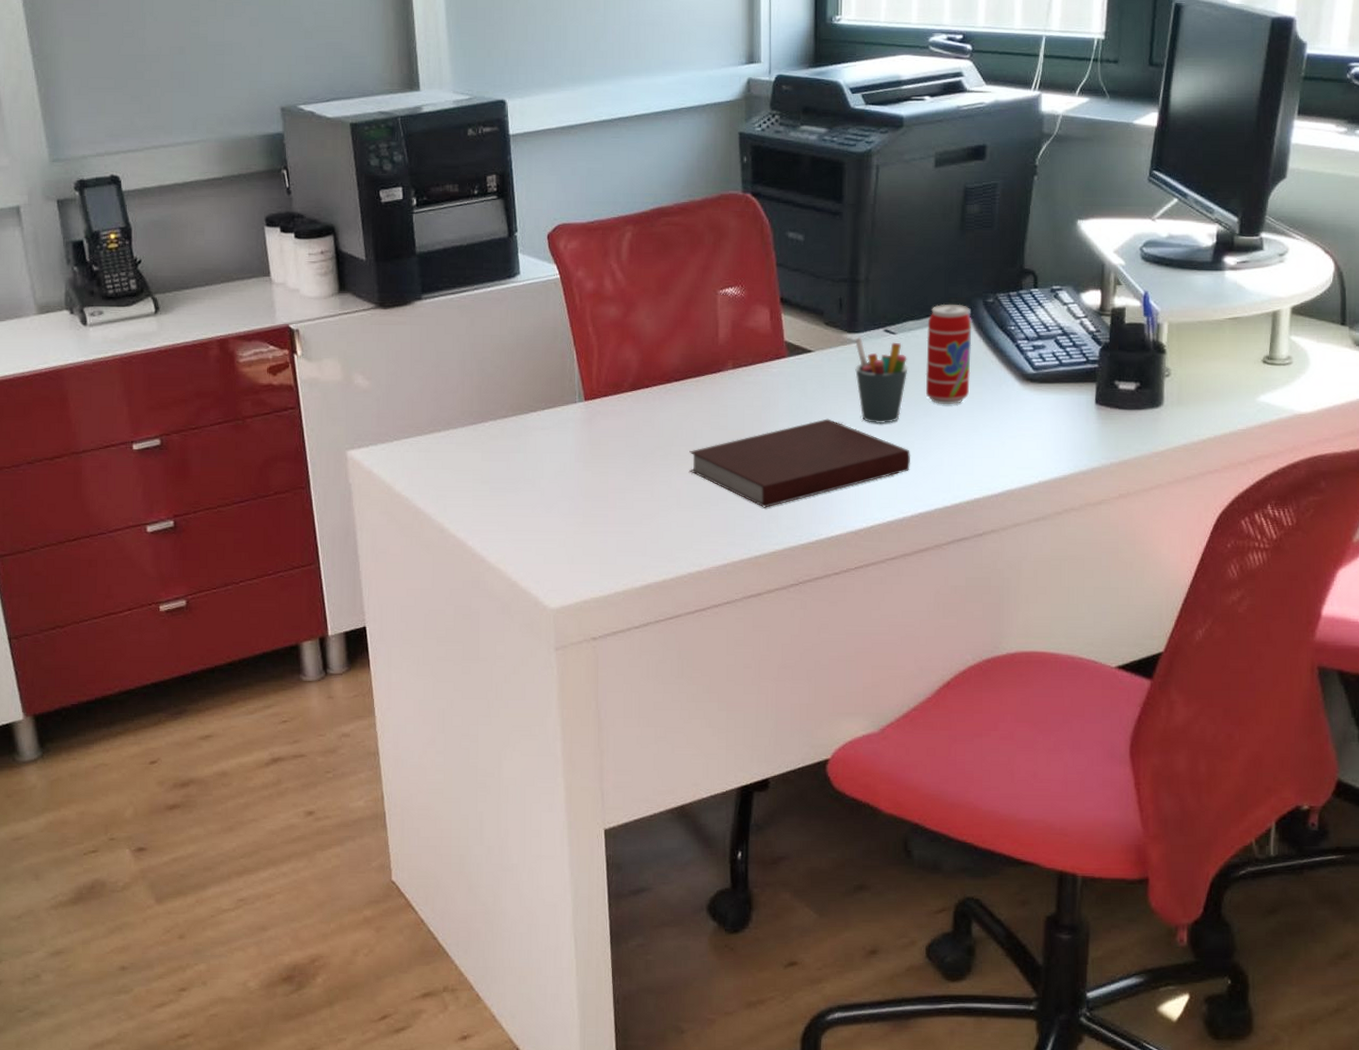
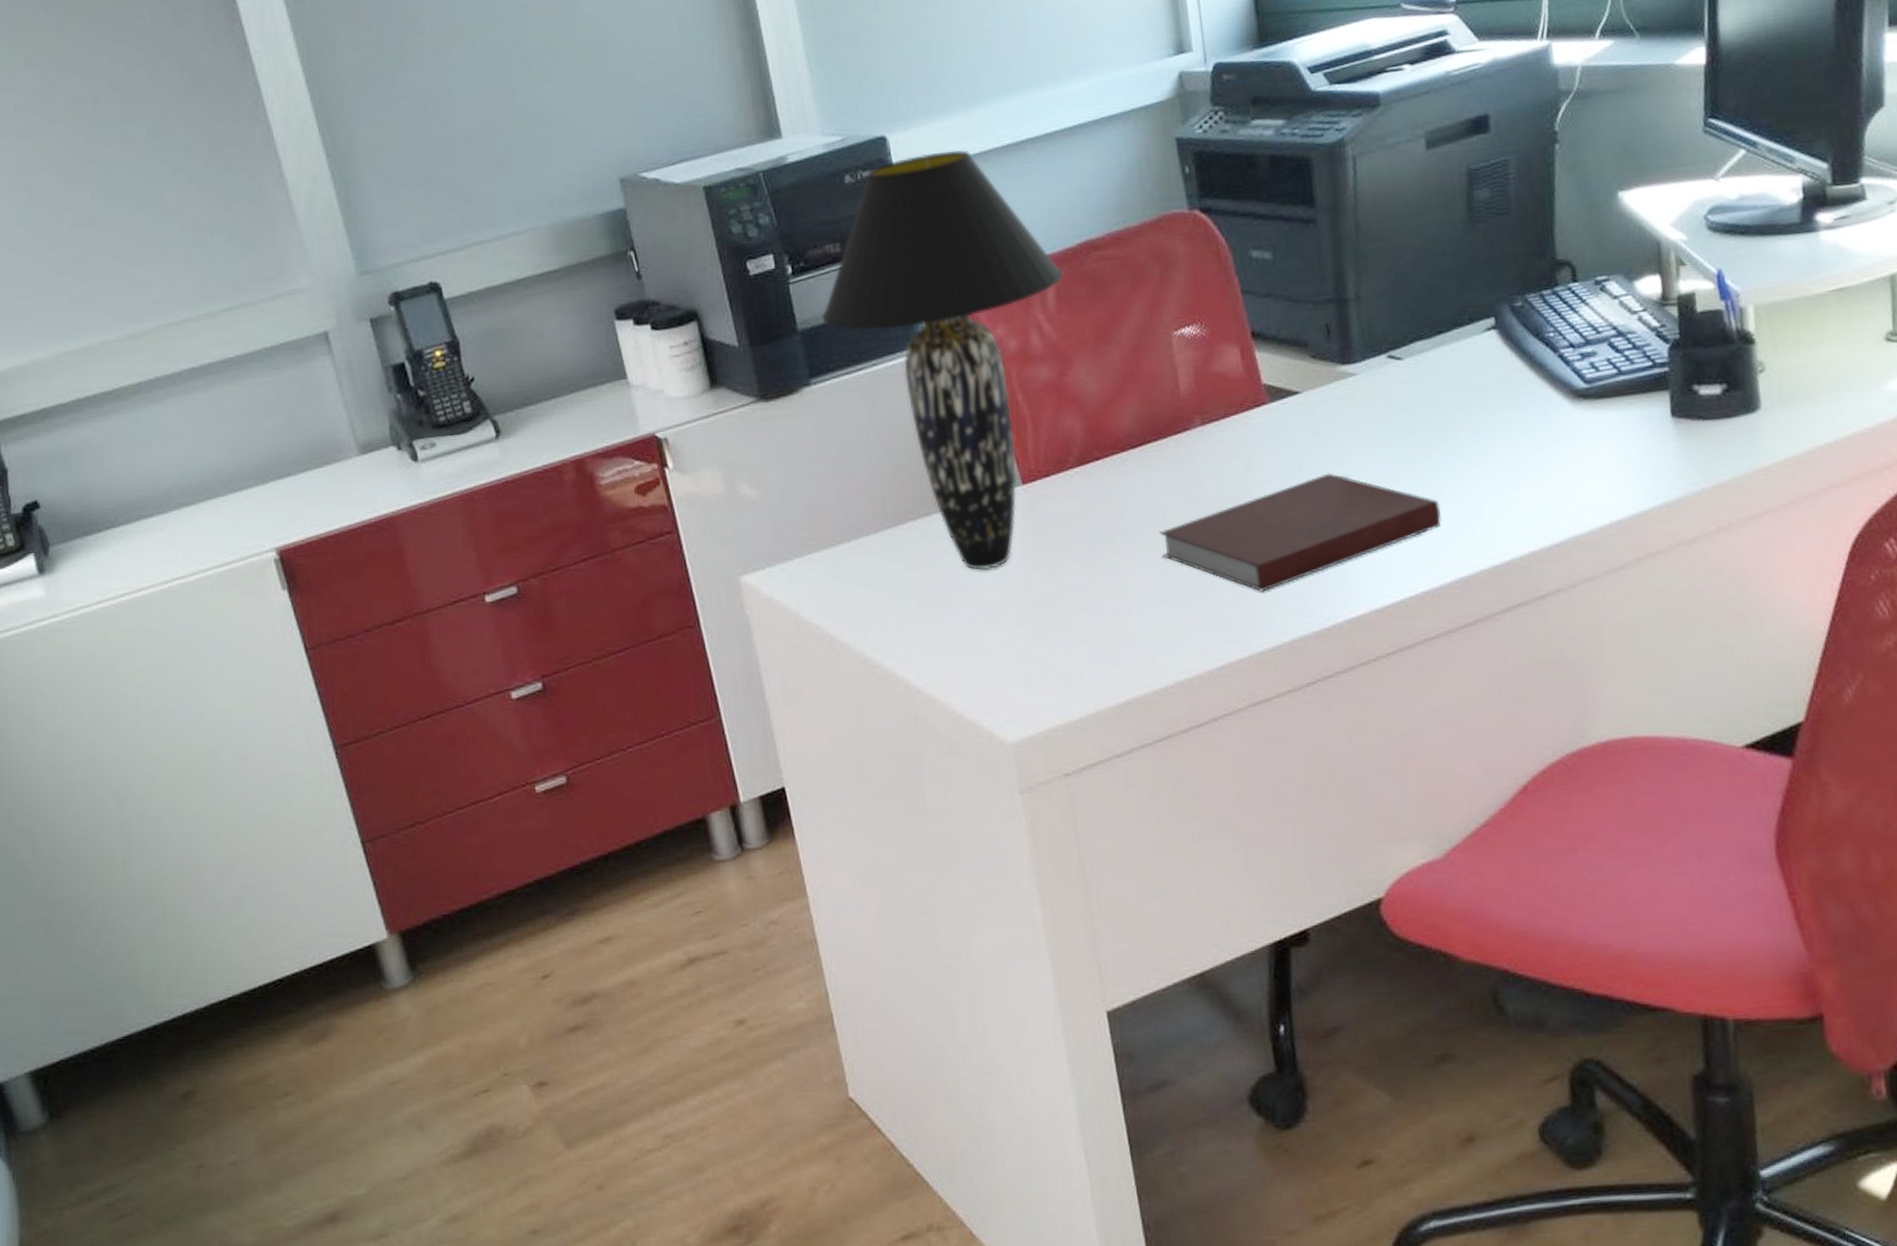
table lamp: none [436,119,637,466] -> present [820,149,1064,571]
pen holder: present [854,336,908,424] -> none [1351,367,1425,473]
beverage can: present [925,303,972,405] -> none [1441,313,1506,440]

